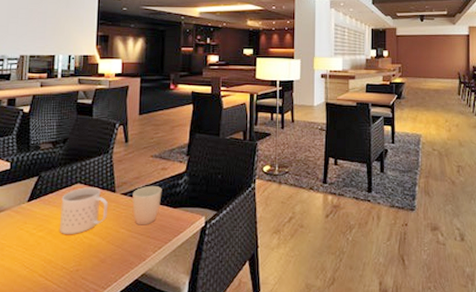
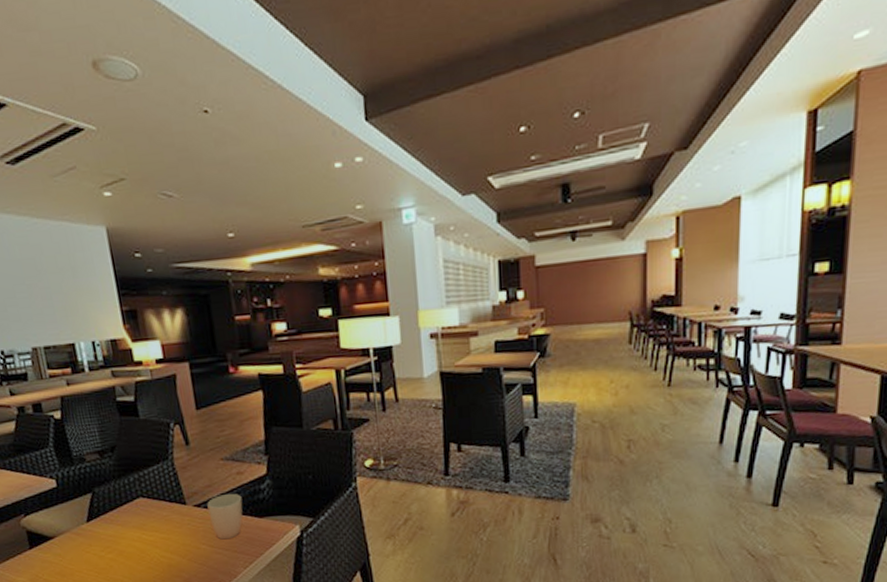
mug: present [59,187,109,234] -> none [124,500,182,555]

